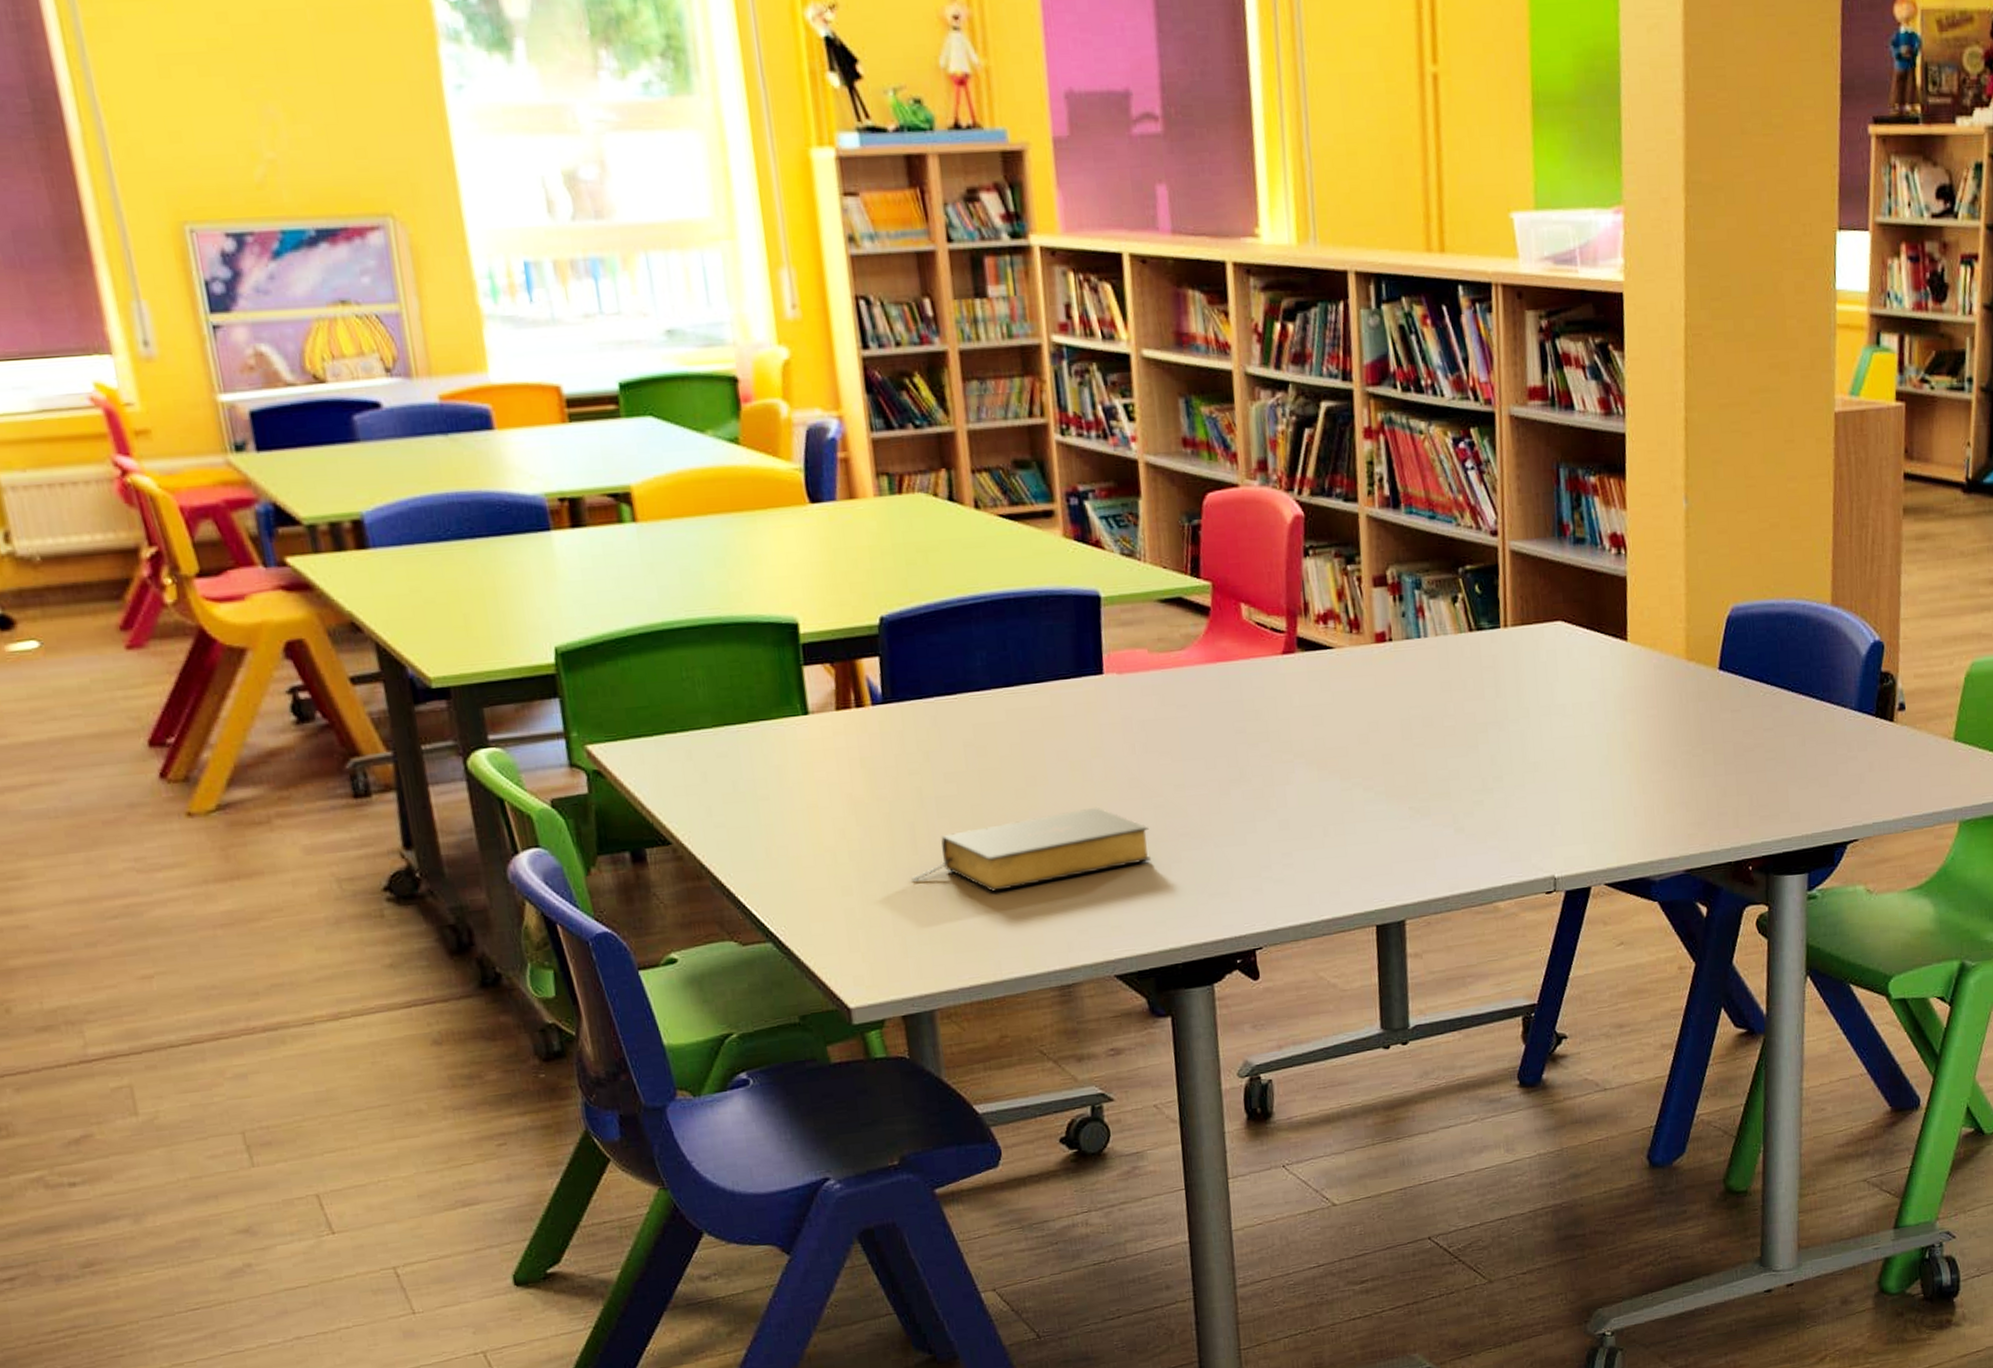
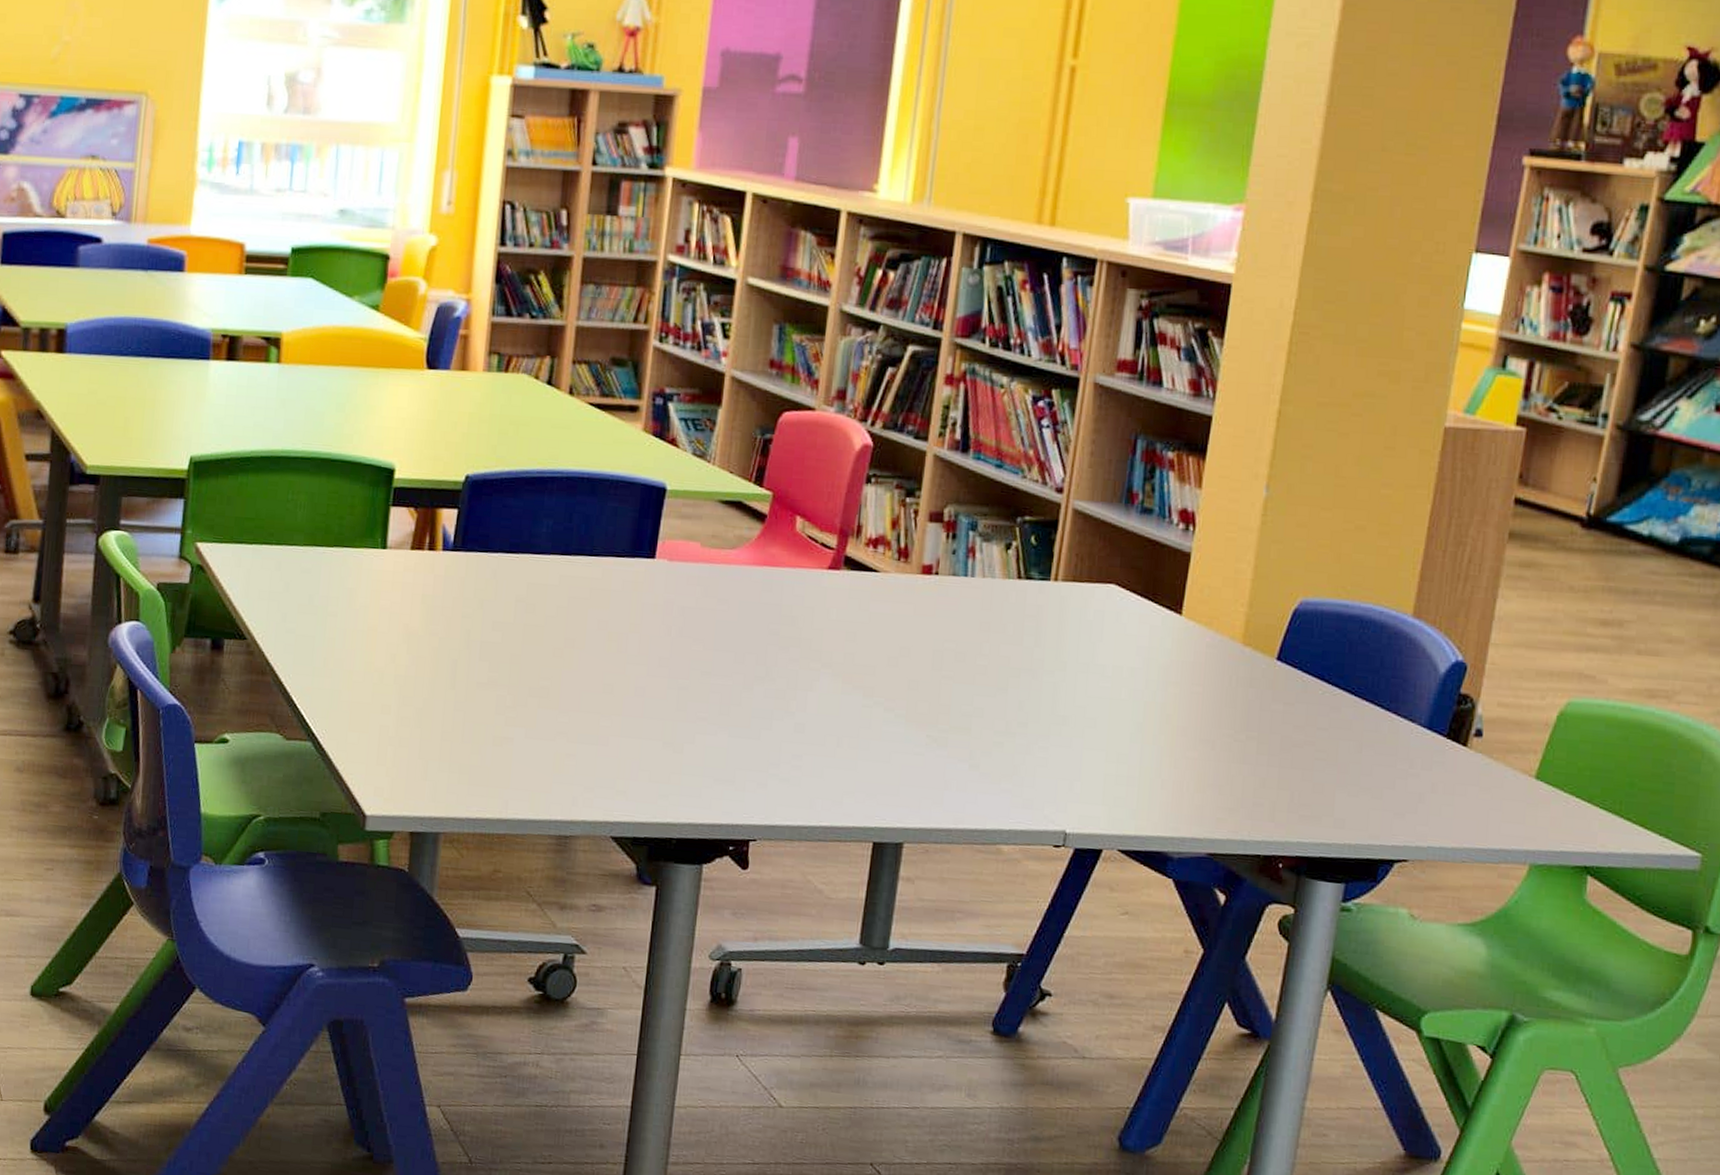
bible: present [911,807,1151,892] -> none [444,675,670,738]

